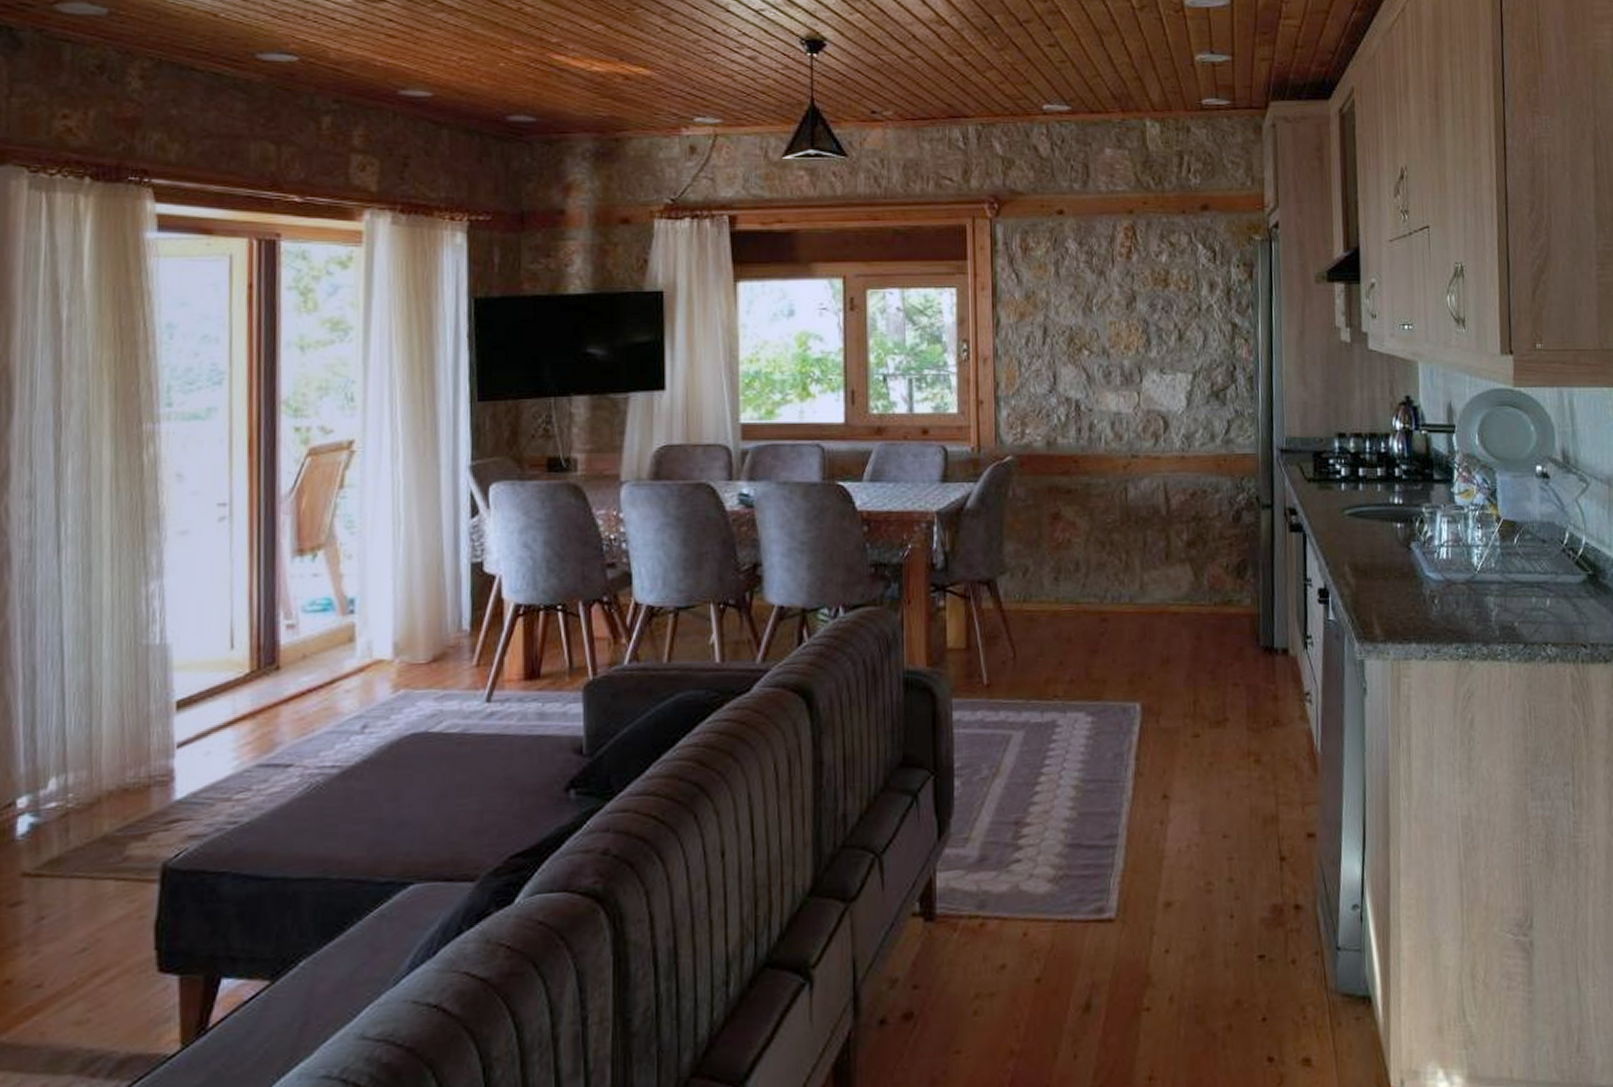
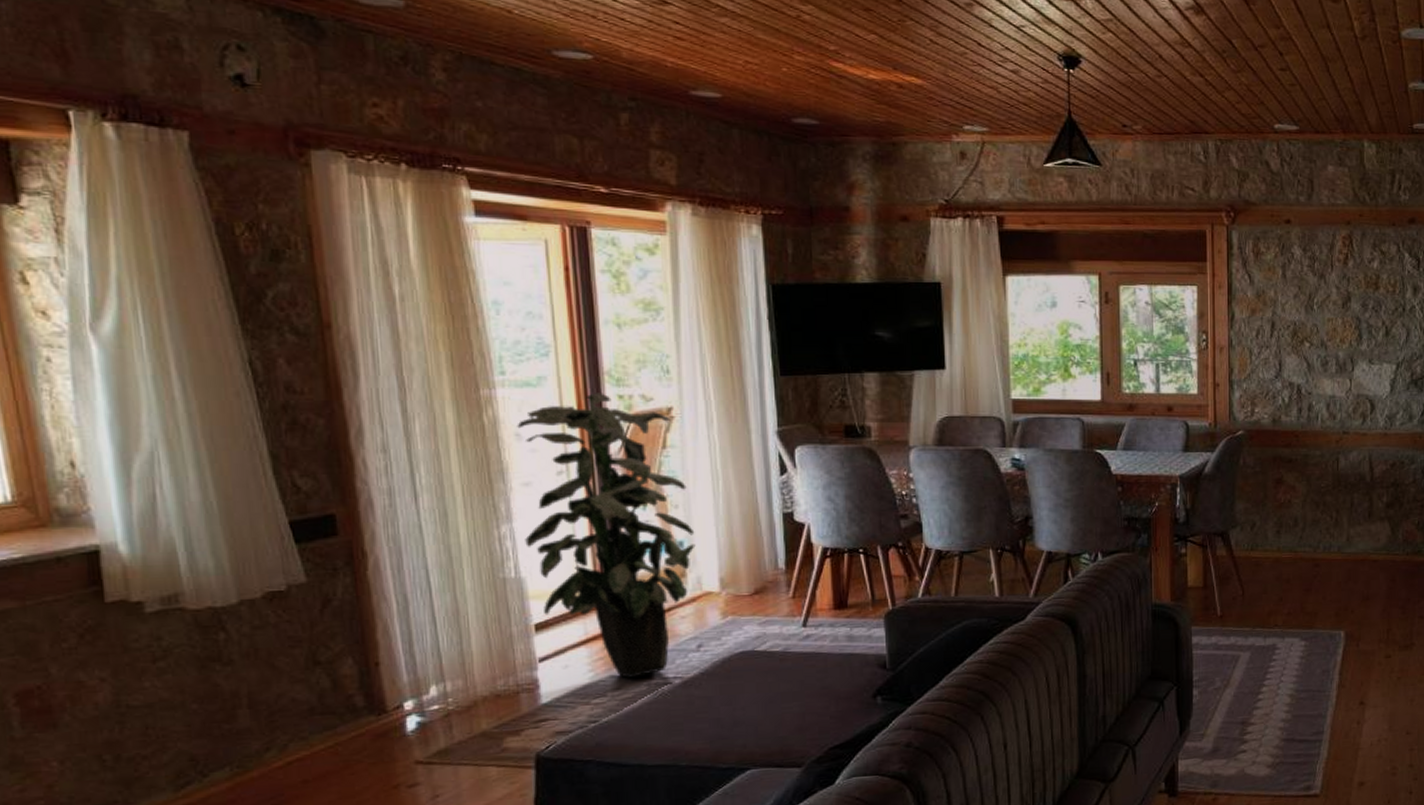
indoor plant: none [175,425,369,767] -> present [517,393,696,678]

